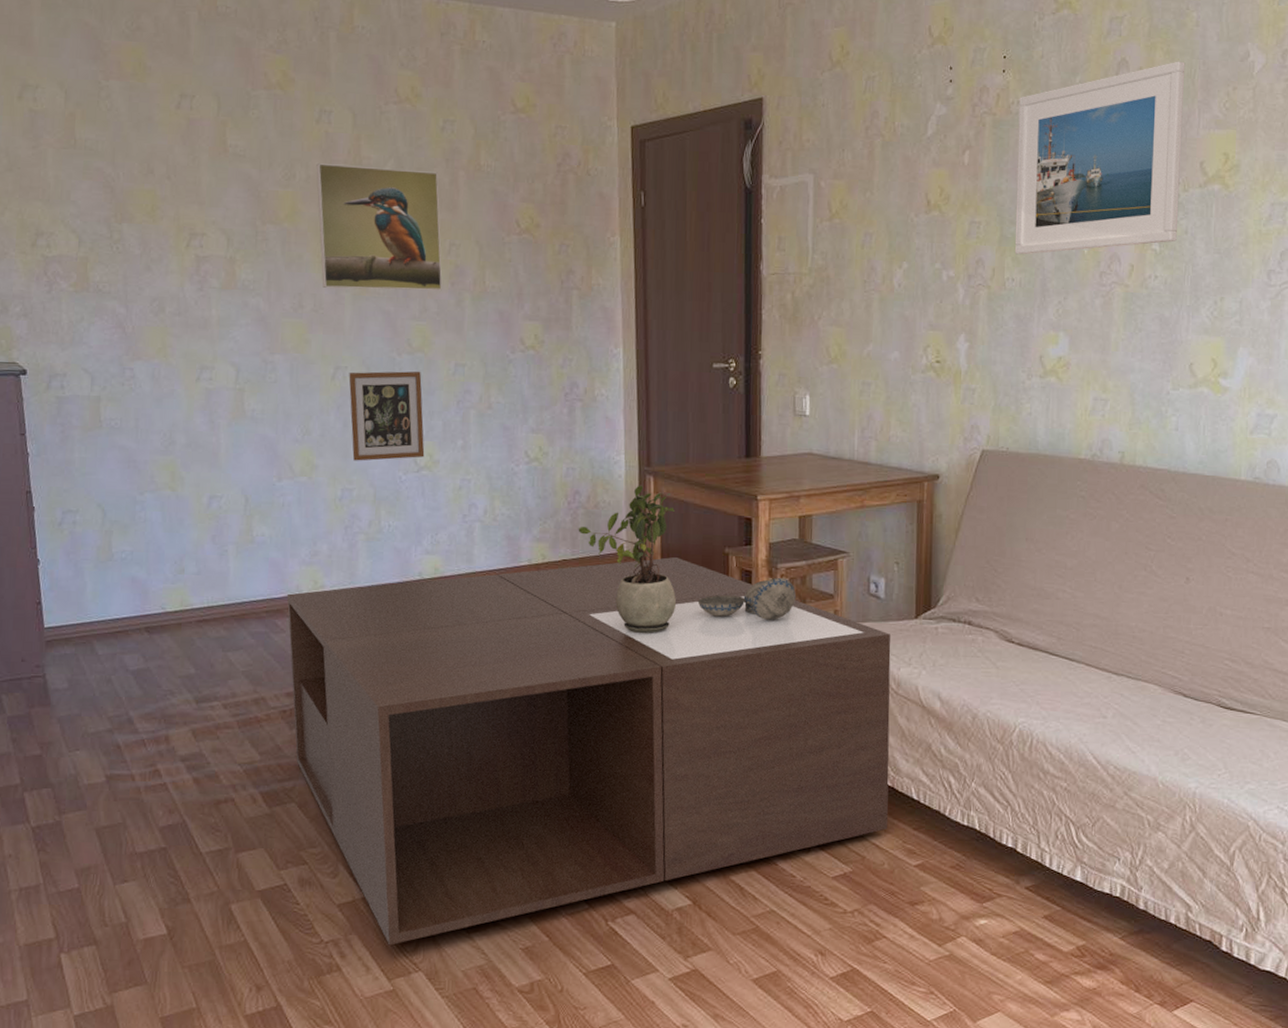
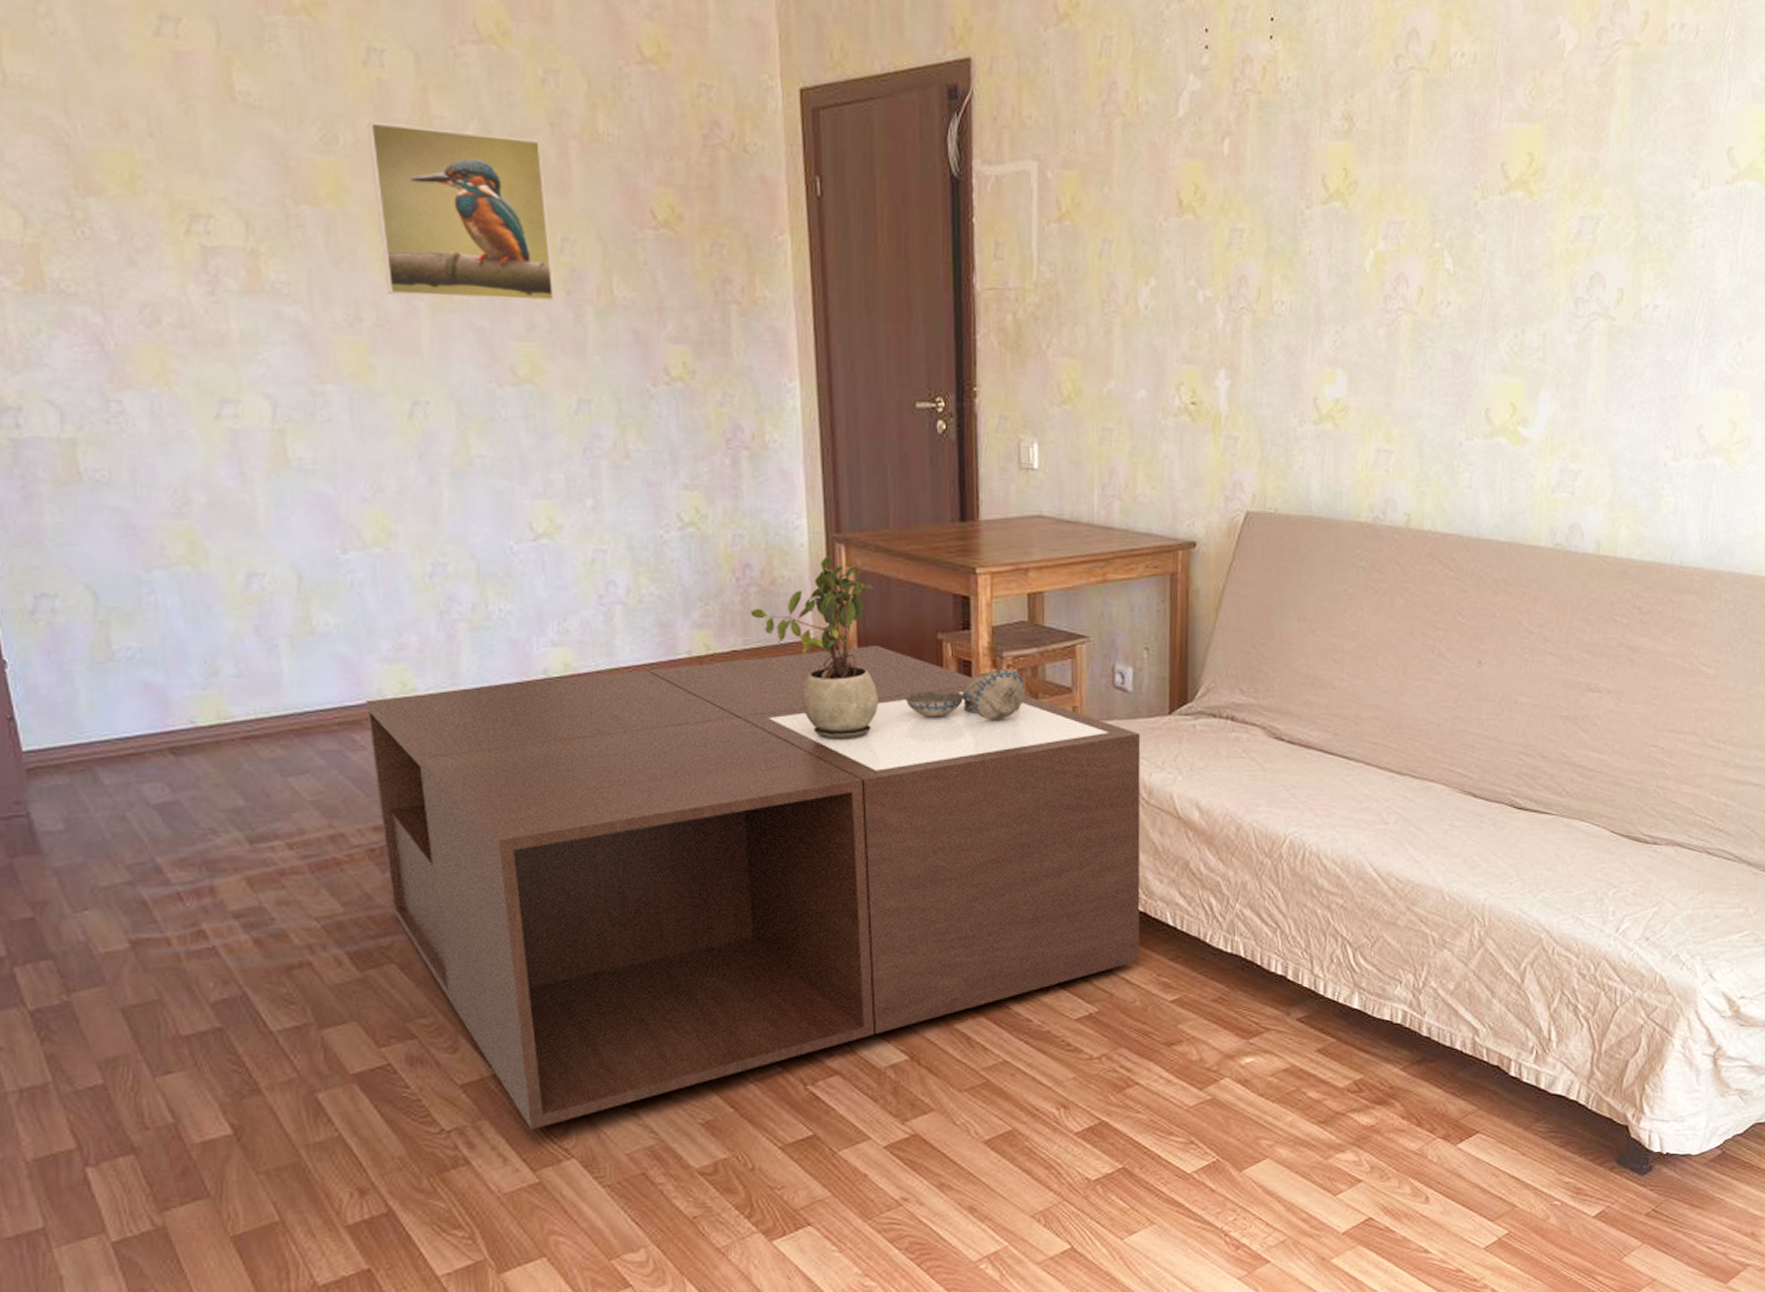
picture frame: present [348,371,425,461] -> none [432,408,543,527]
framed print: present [1014,61,1185,255] -> none [1284,34,1486,272]

